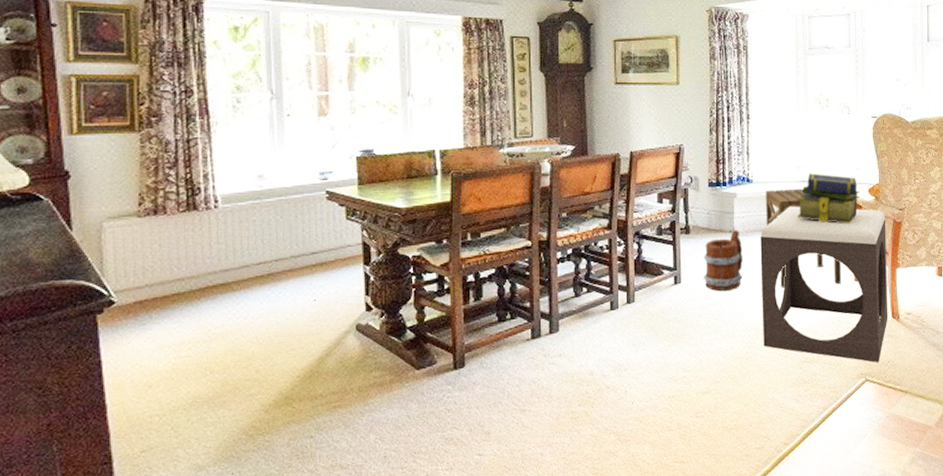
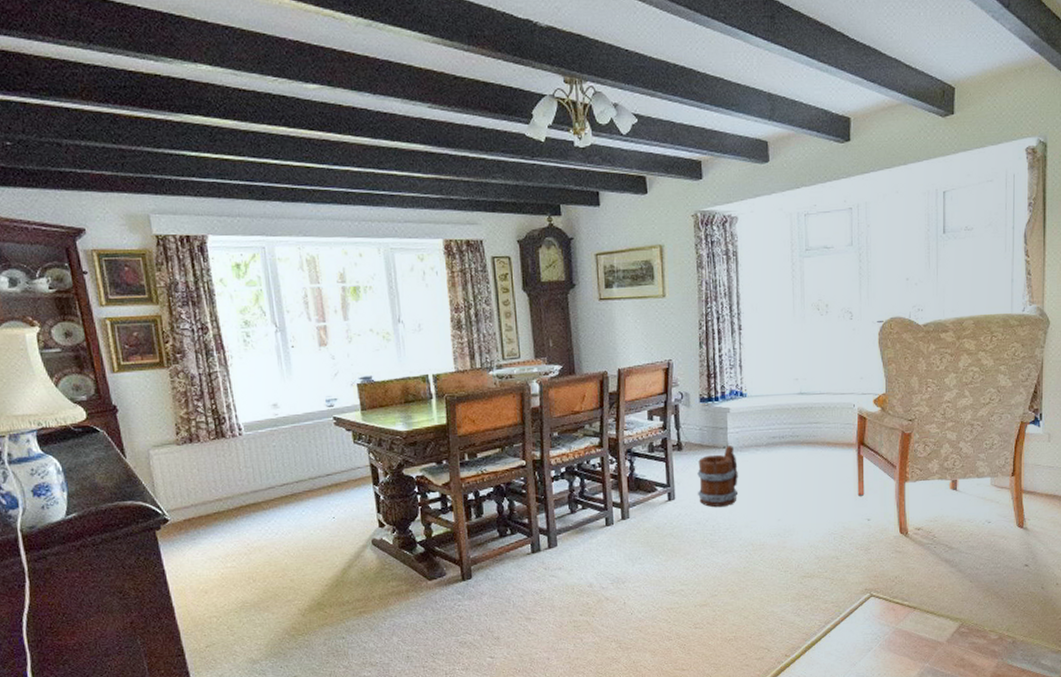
footstool: present [760,206,888,363] -> none [756,419,896,579]
side table: present [765,188,842,288] -> none [760,401,844,504]
stack of books: present [796,173,860,224] -> none [794,384,864,437]

